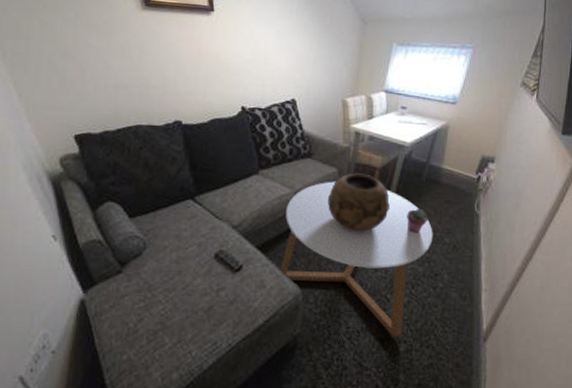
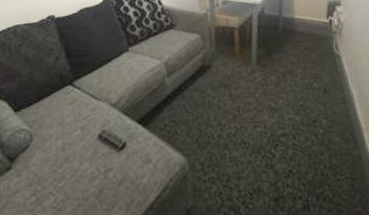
coffee table: present [280,181,433,337] -> none [159,46,303,194]
decorative bowl: present [328,173,390,232] -> none [196,34,255,91]
potted succulent: present [407,208,429,234] -> none [272,59,294,84]

